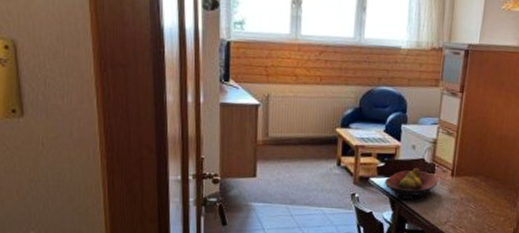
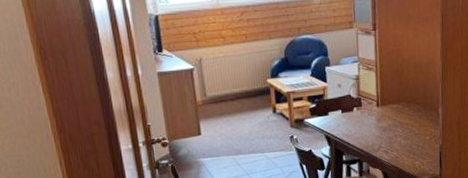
fruit bowl: present [384,167,438,200] -> none [317,103,366,134]

